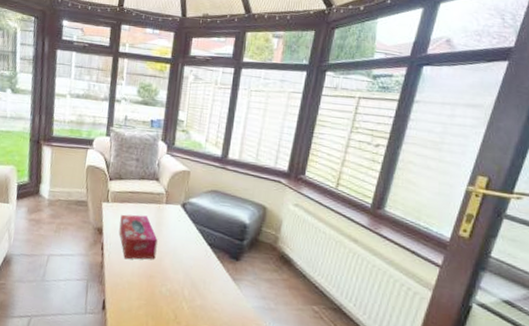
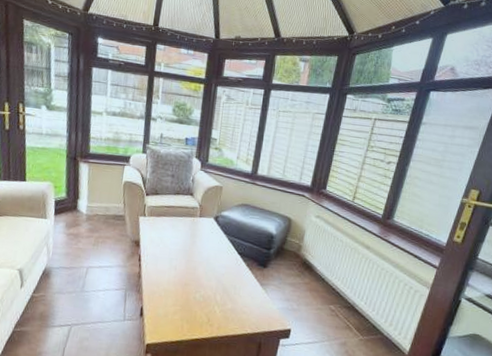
tissue box: present [119,214,158,260] -> none [155,227,192,269]

